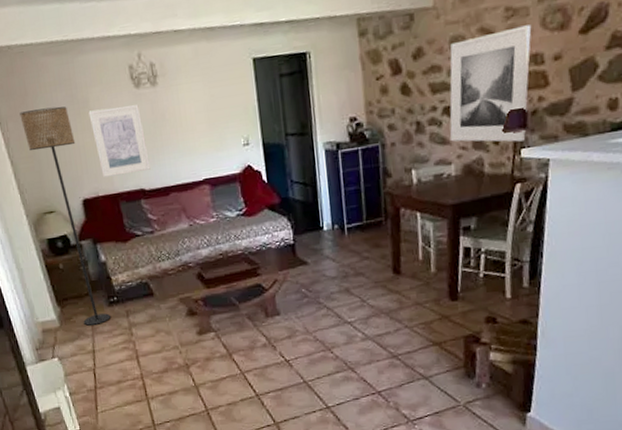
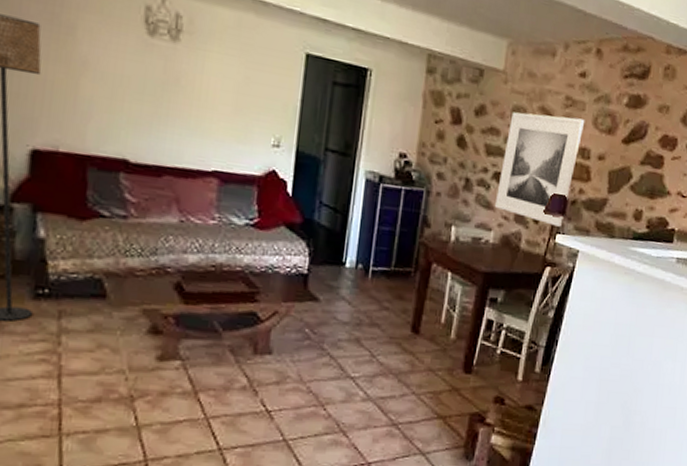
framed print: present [88,104,151,178] -> none [71,40,148,139]

